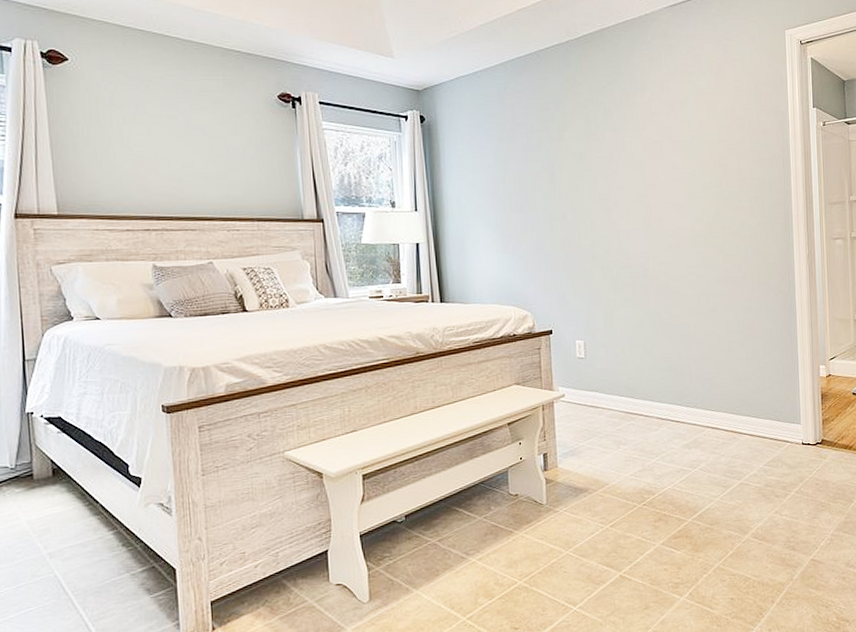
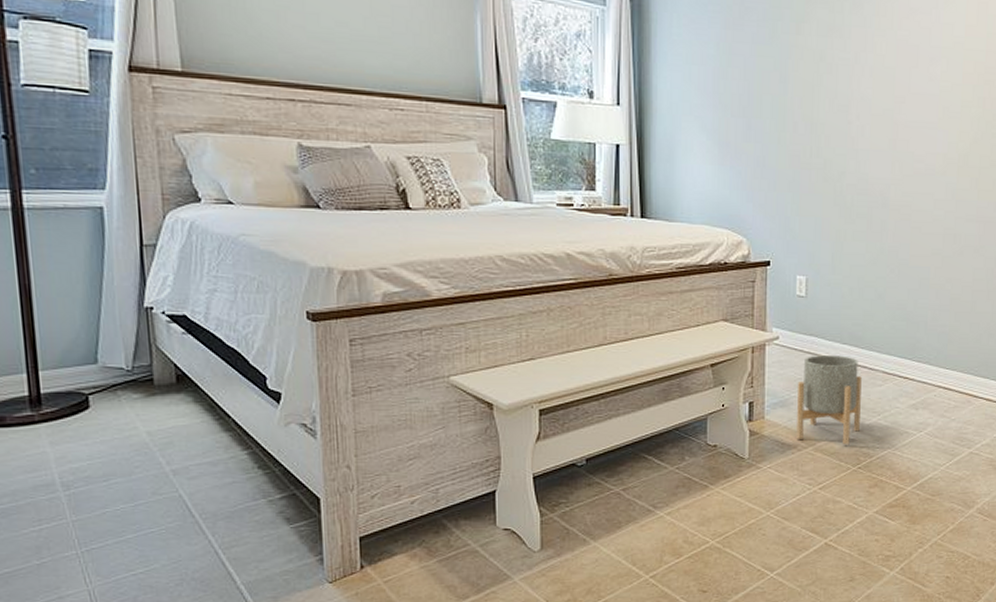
planter: none [584,406,642,486] -> present [796,355,862,445]

